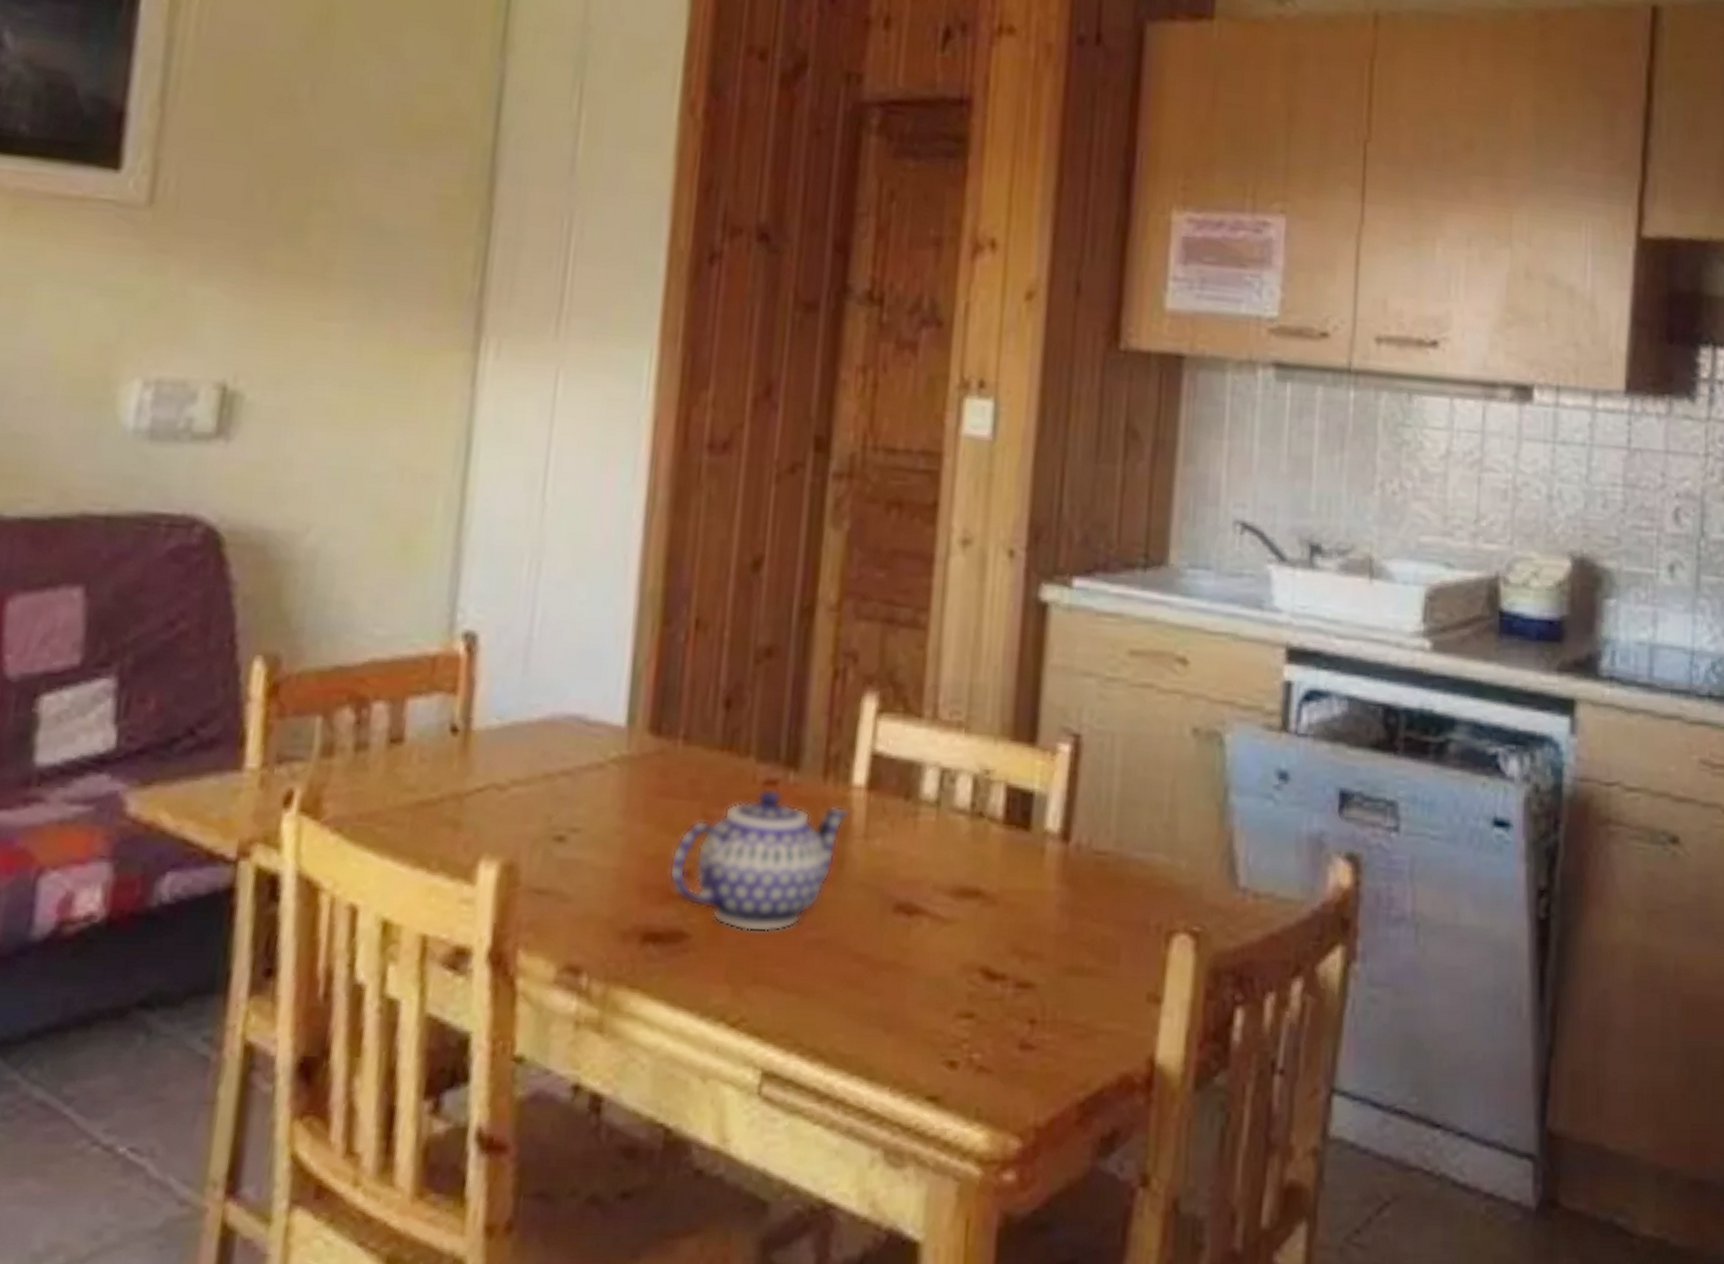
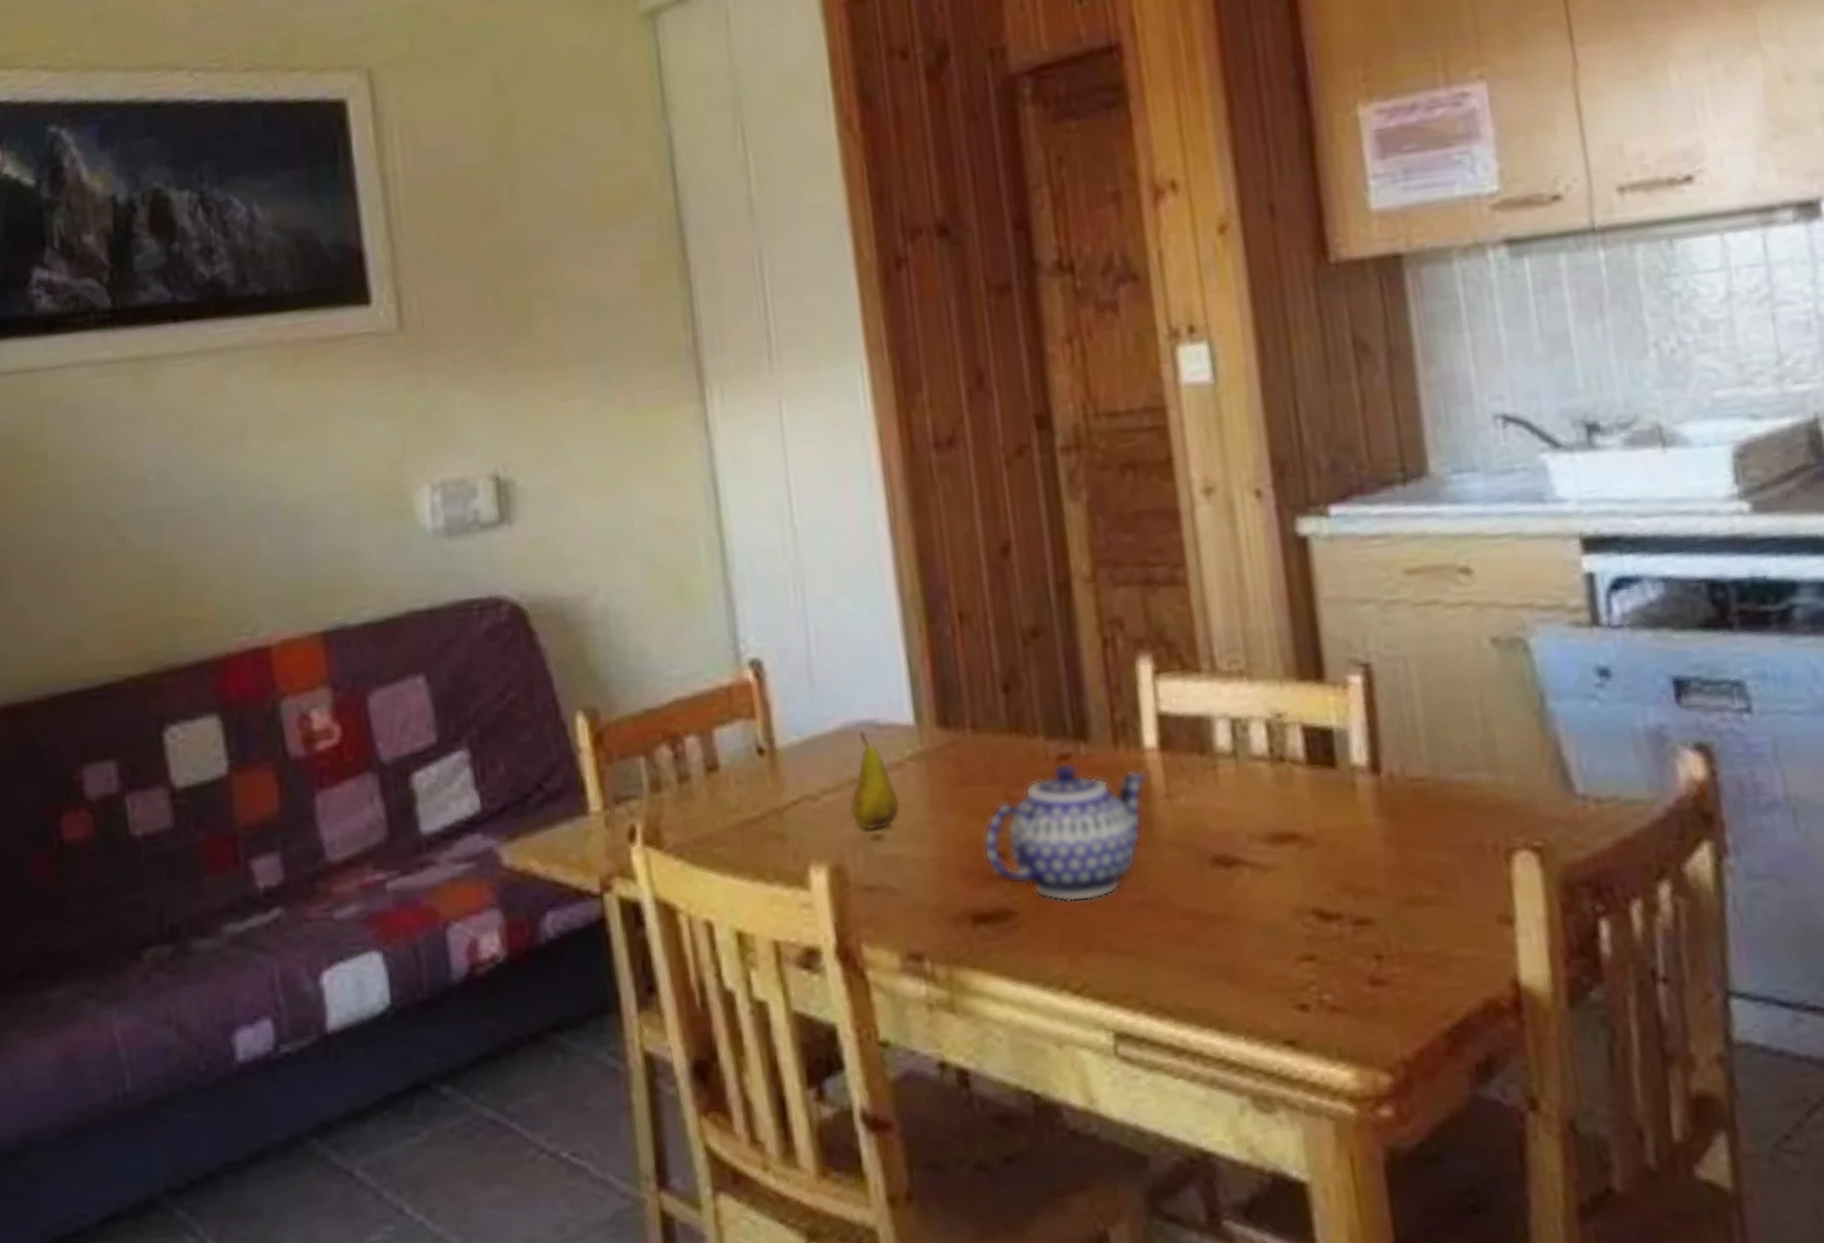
fruit: none [536,726,592,830] -> present [850,732,900,830]

